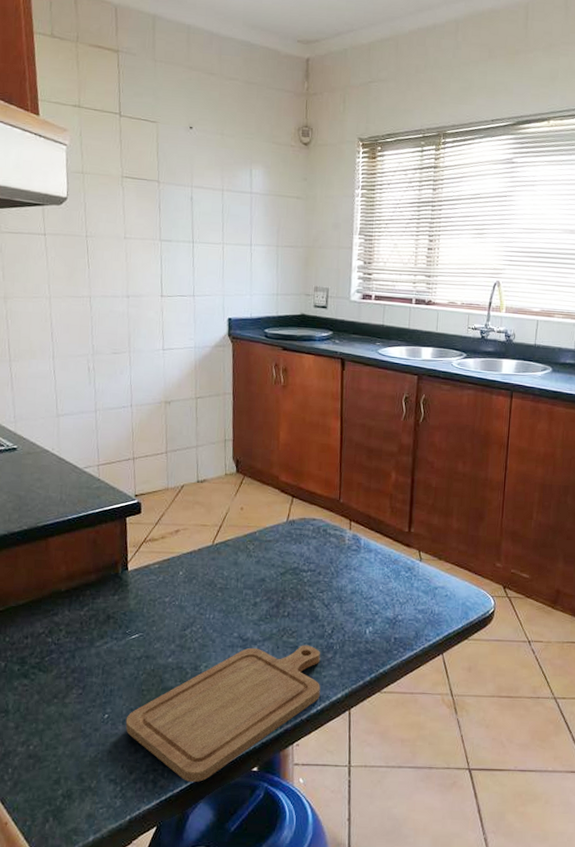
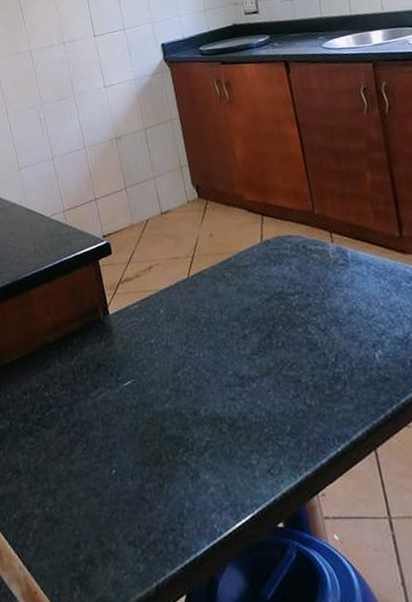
chopping board: present [125,645,321,783] -> none [134,377,337,543]

